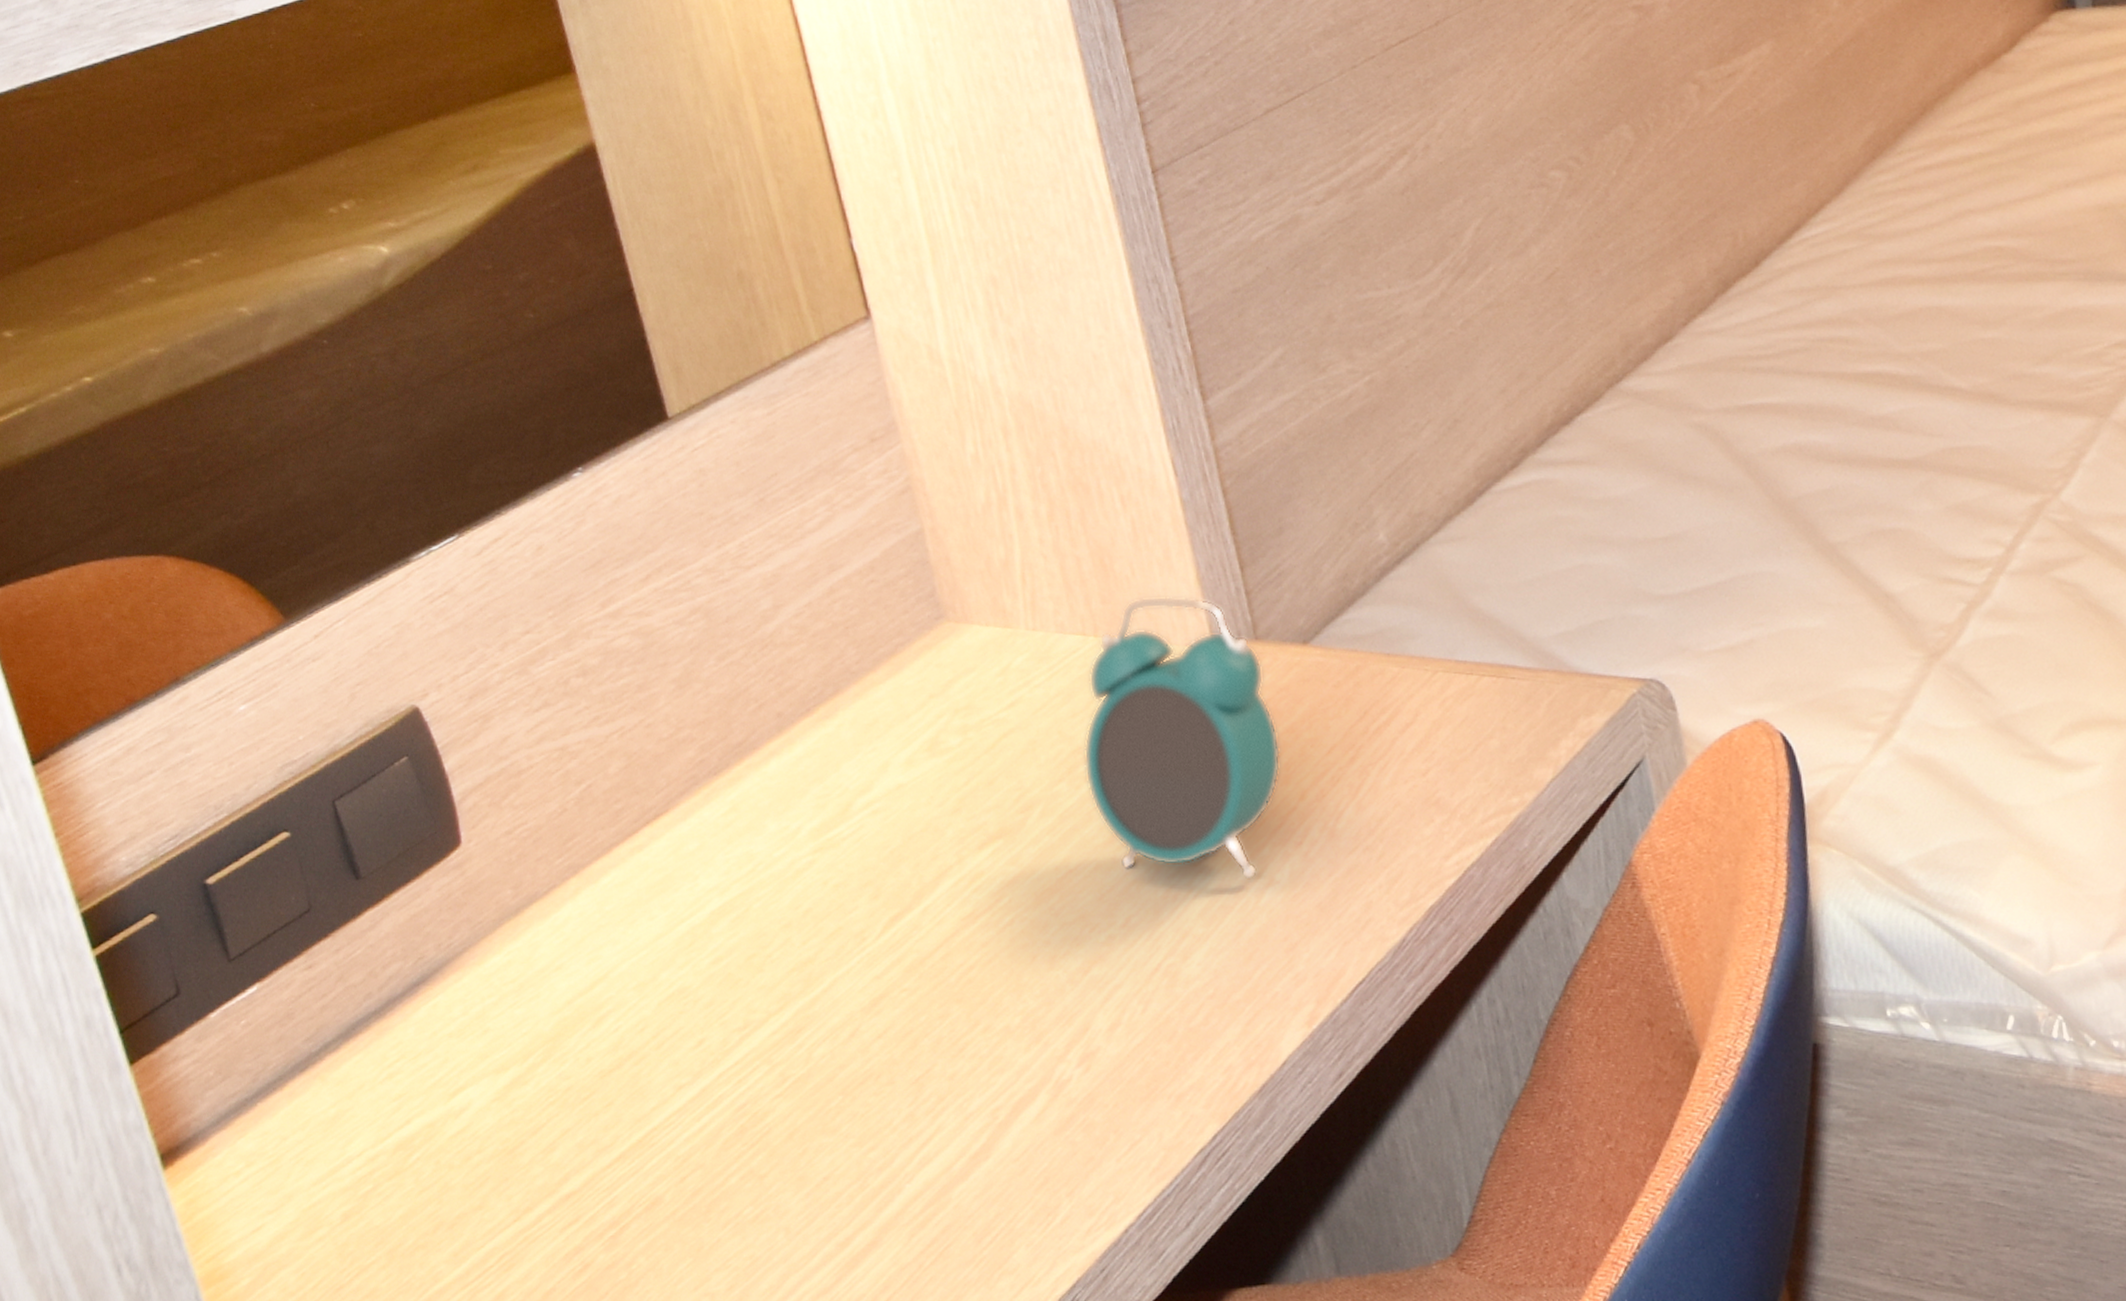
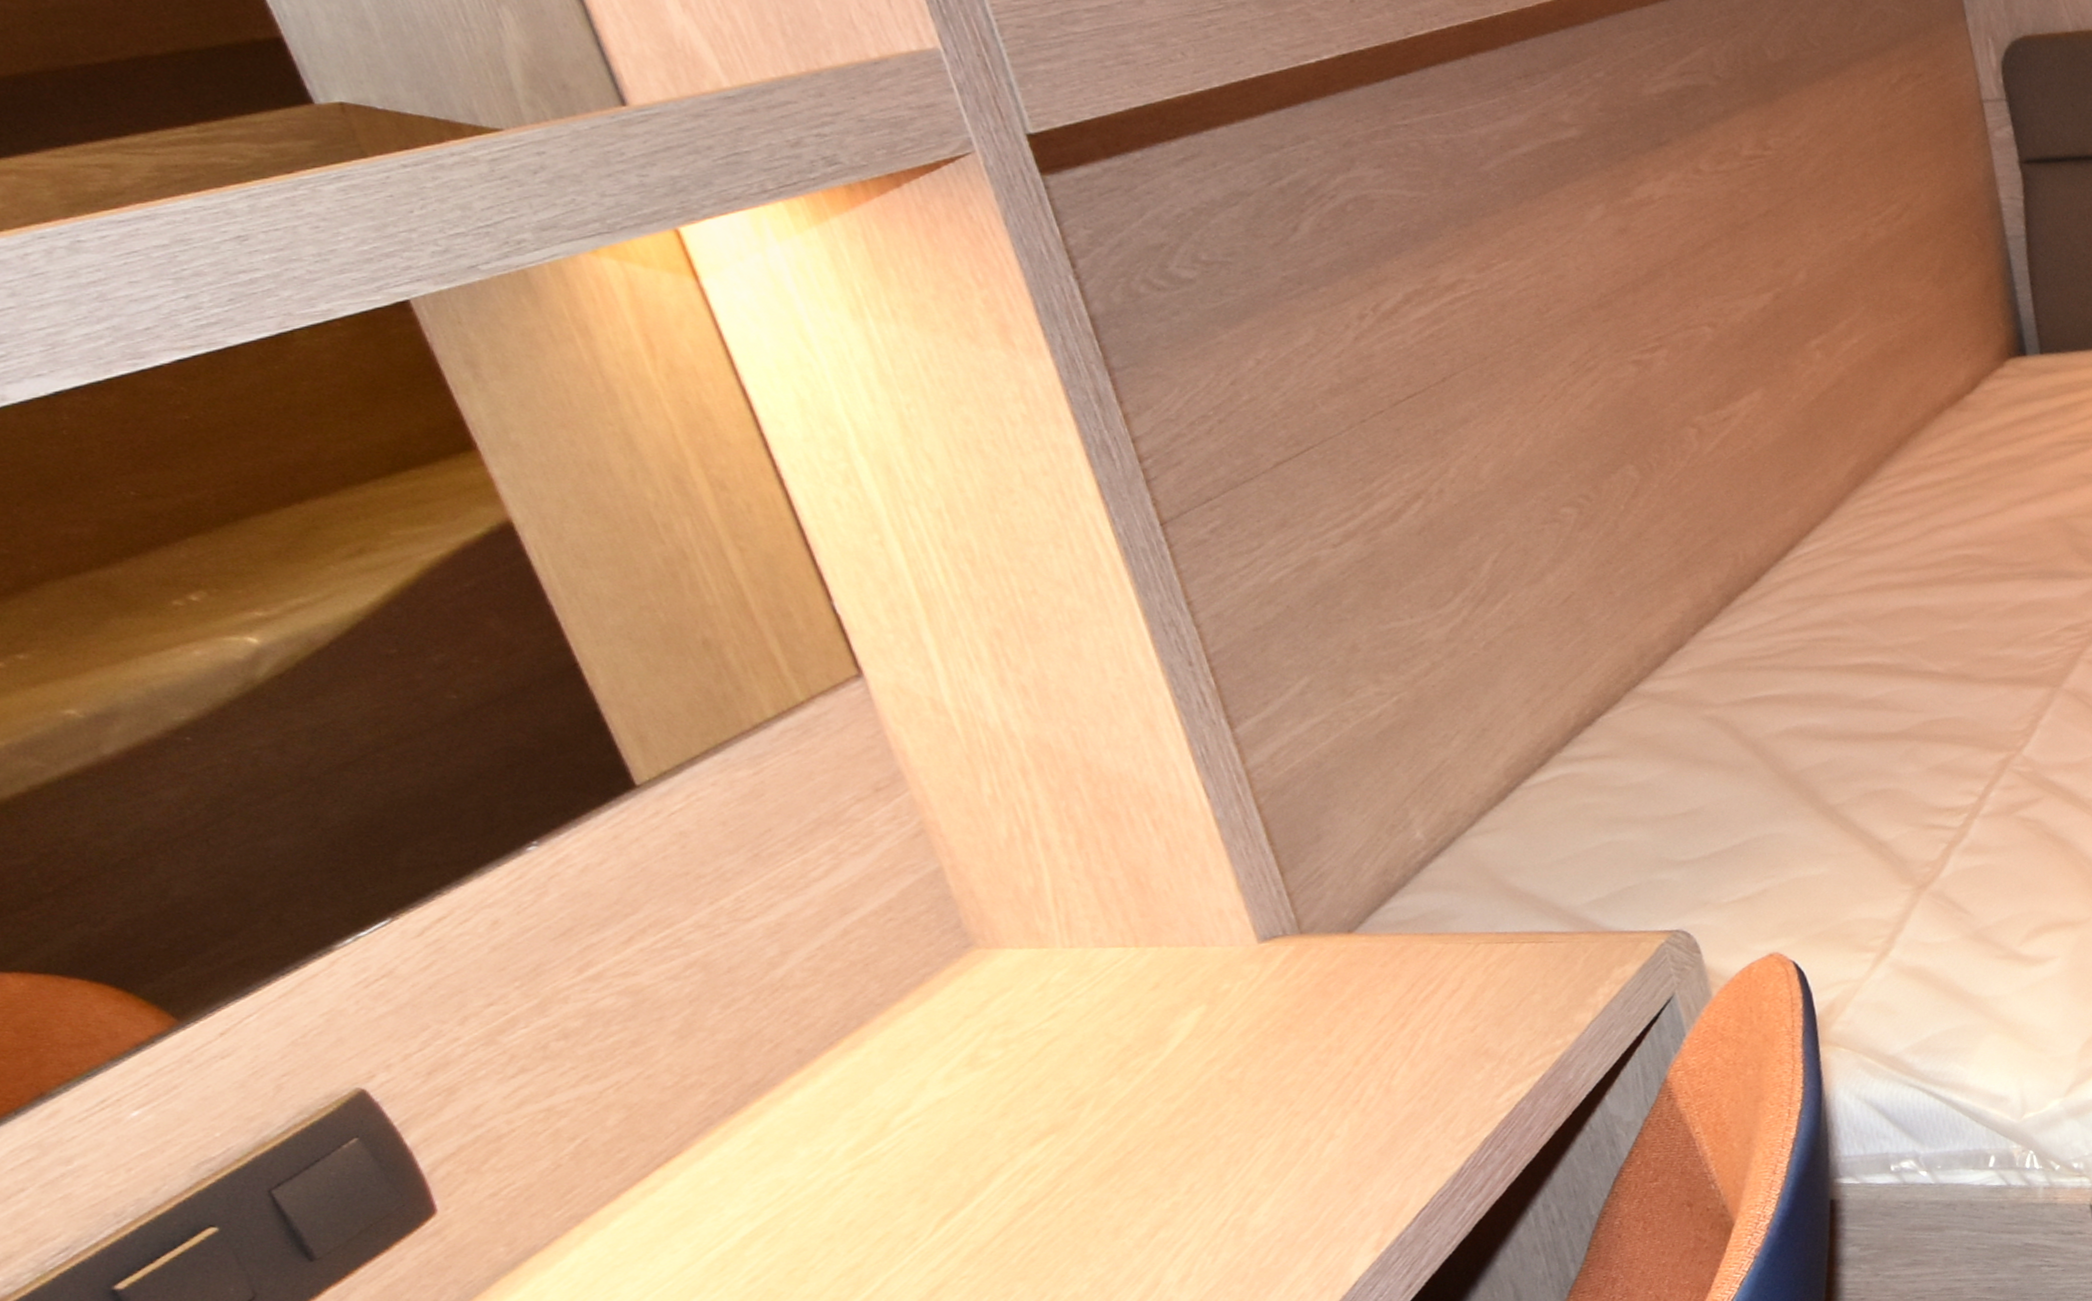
alarm clock: present [1083,595,1281,881] -> none [1132,903,1334,1145]

